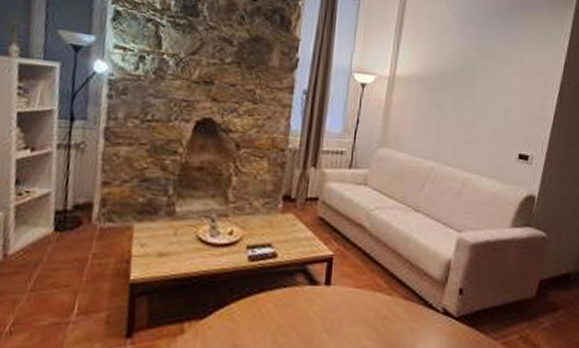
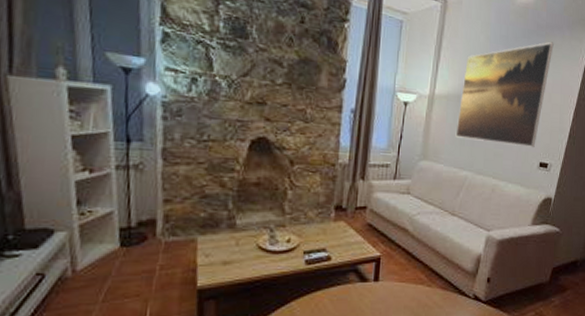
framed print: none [419,19,530,136] -> present [455,41,554,147]

